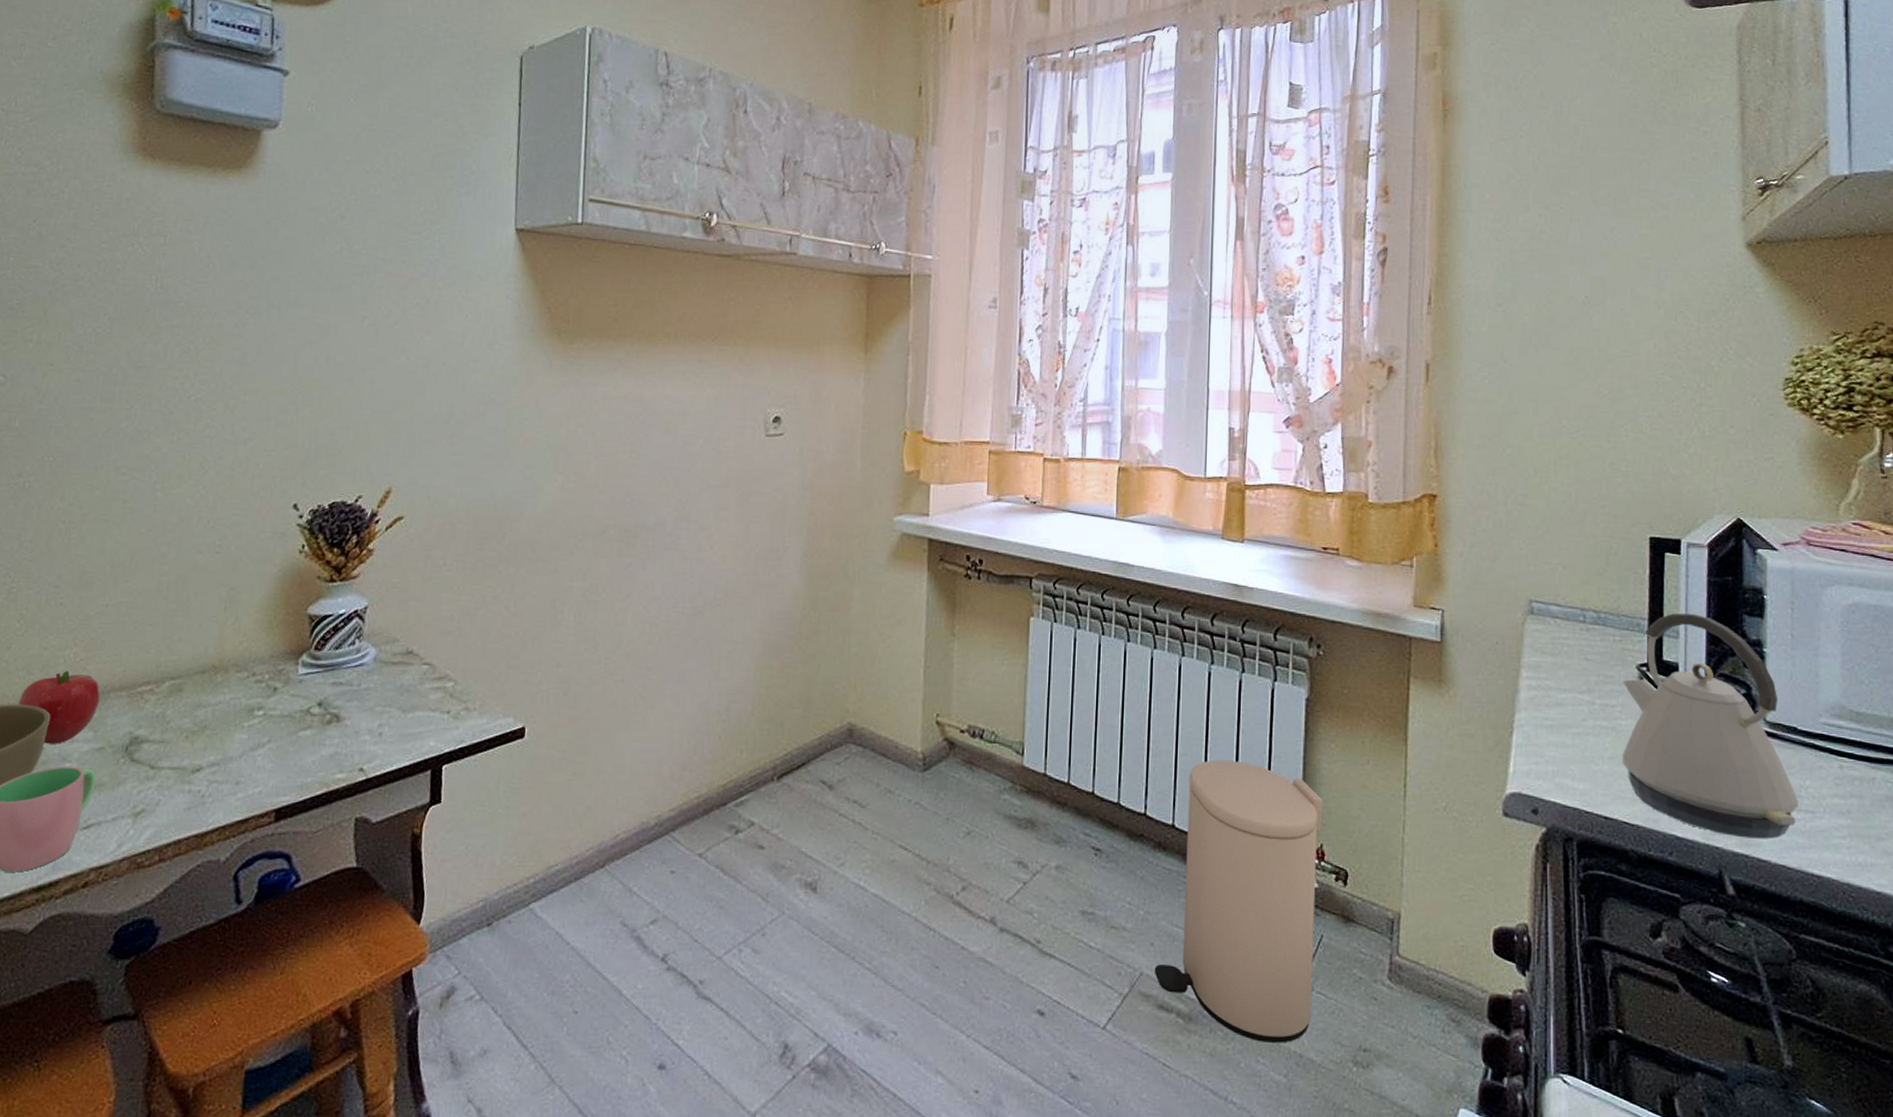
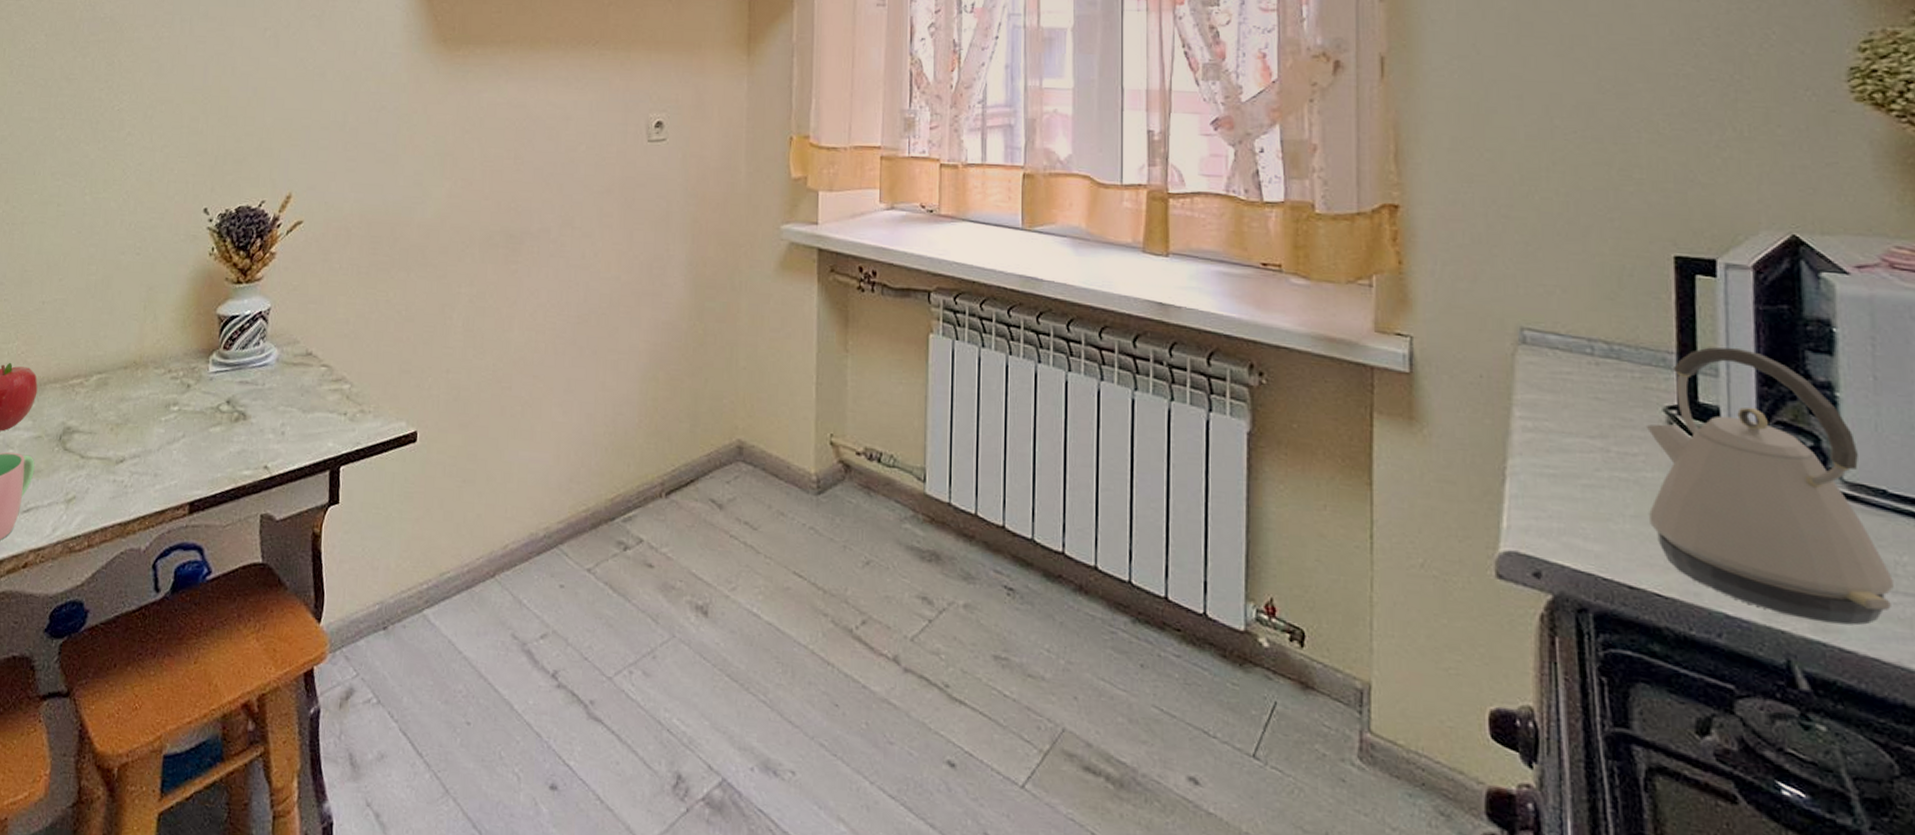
pedal bin: present [1154,759,1323,1043] -> none [1078,496,1272,822]

